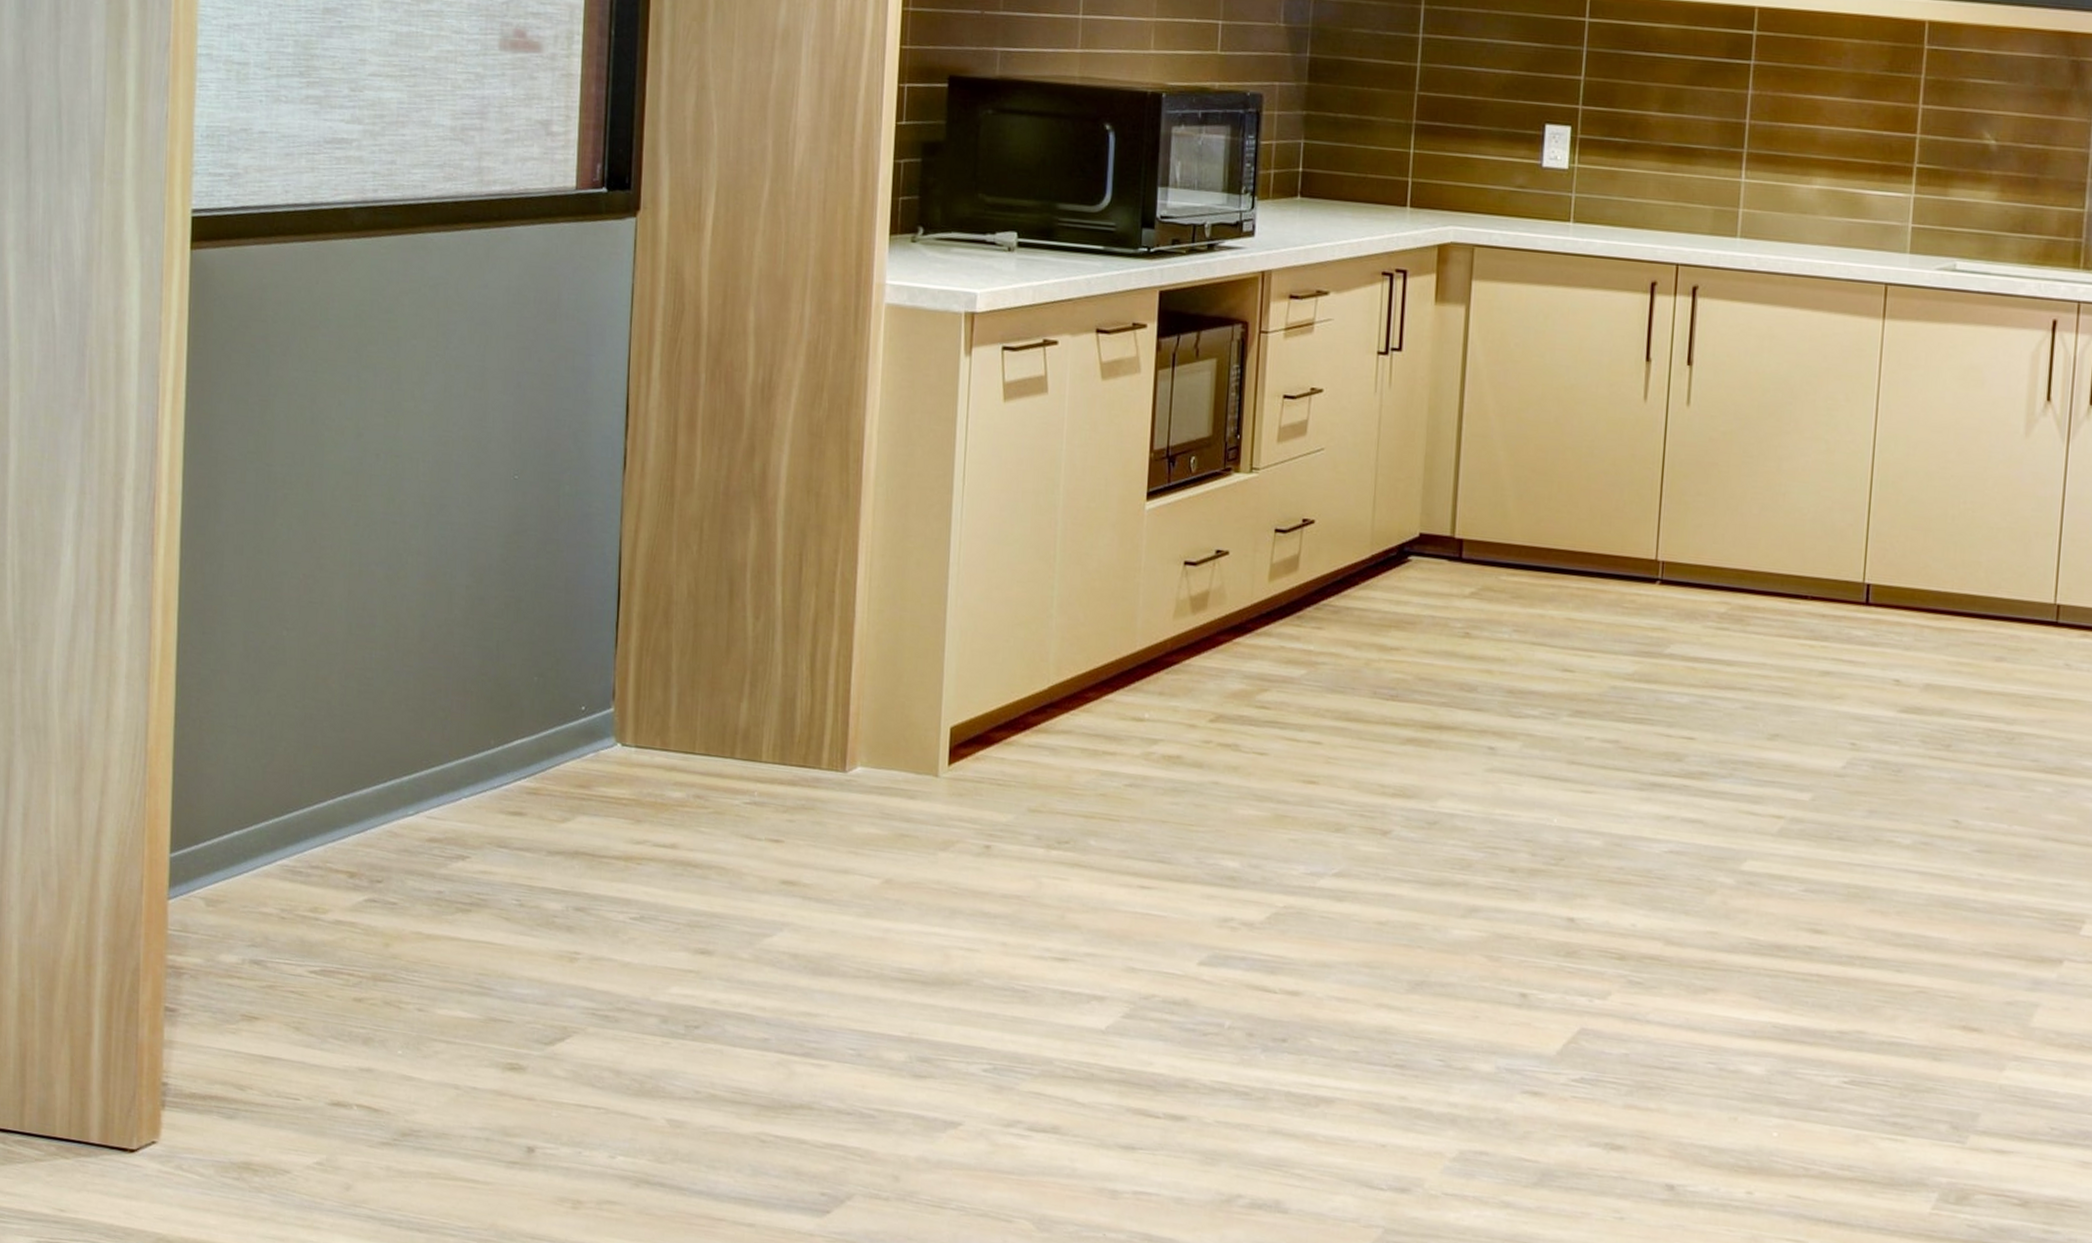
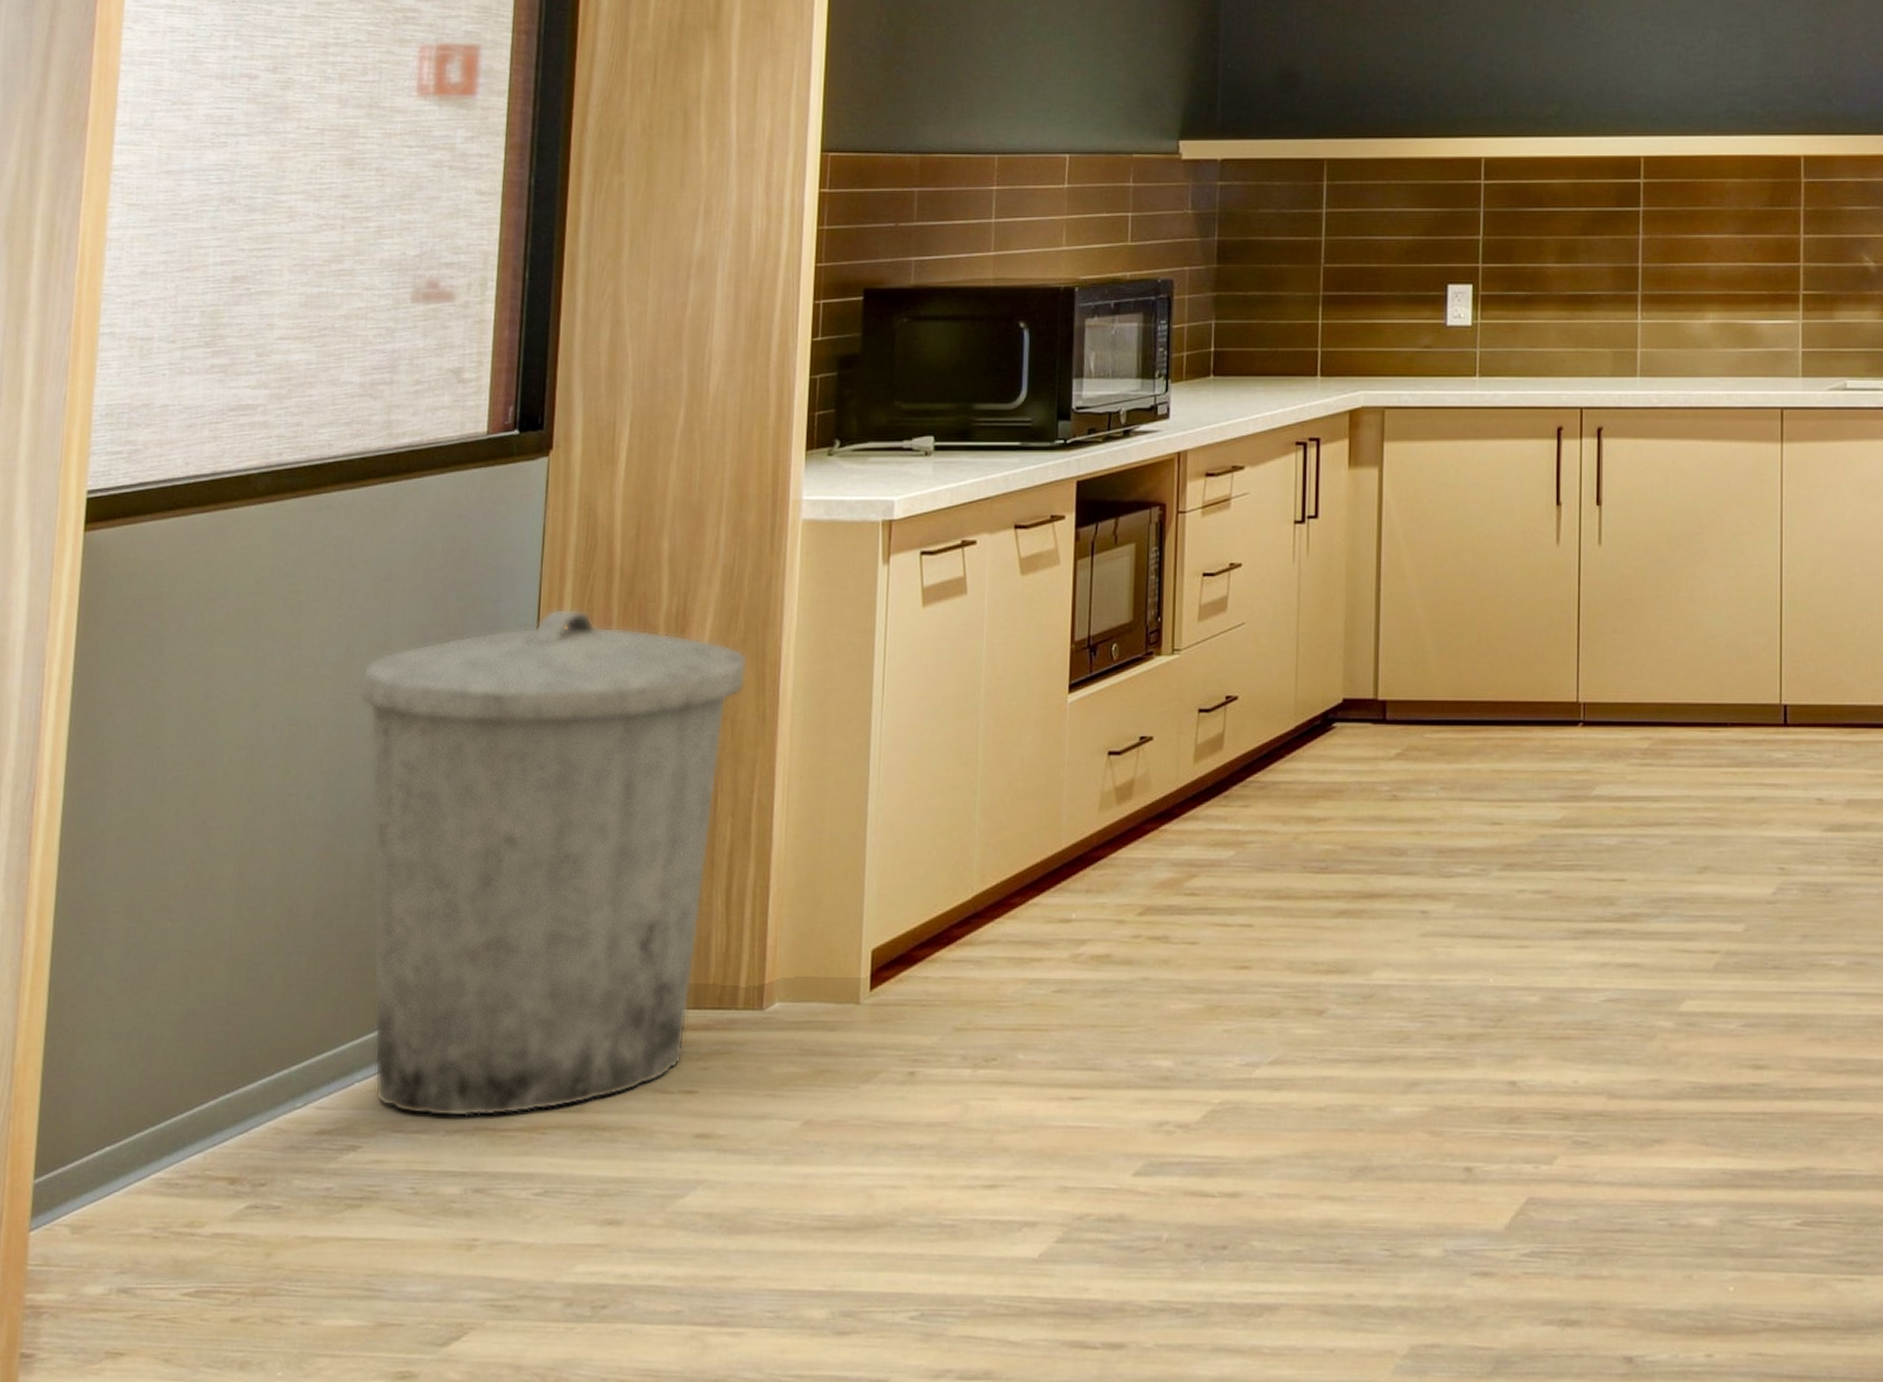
trash can: none [458,368,832,844] -> present [360,608,748,1118]

